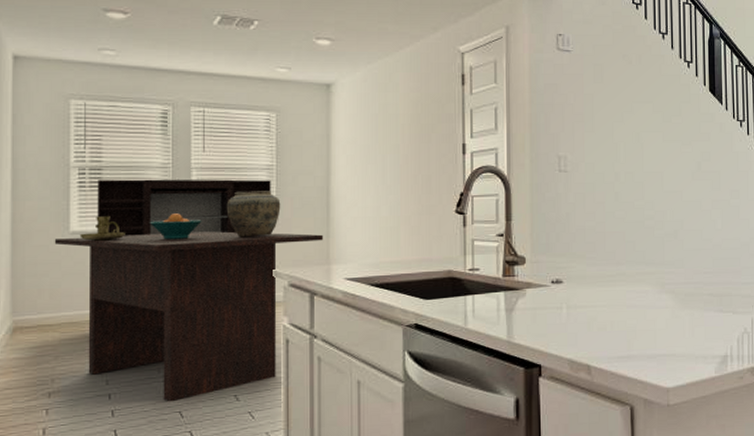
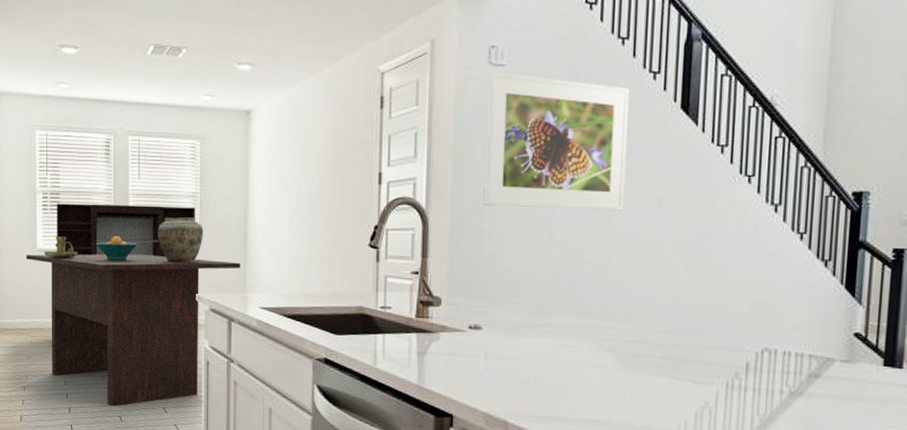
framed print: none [558,56,673,174] -> present [485,72,630,211]

